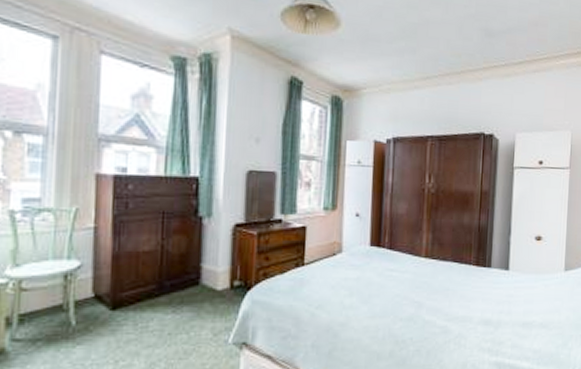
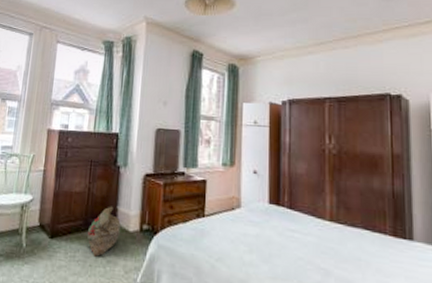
bag: none [164,264,206,323] -> present [87,206,121,257]

